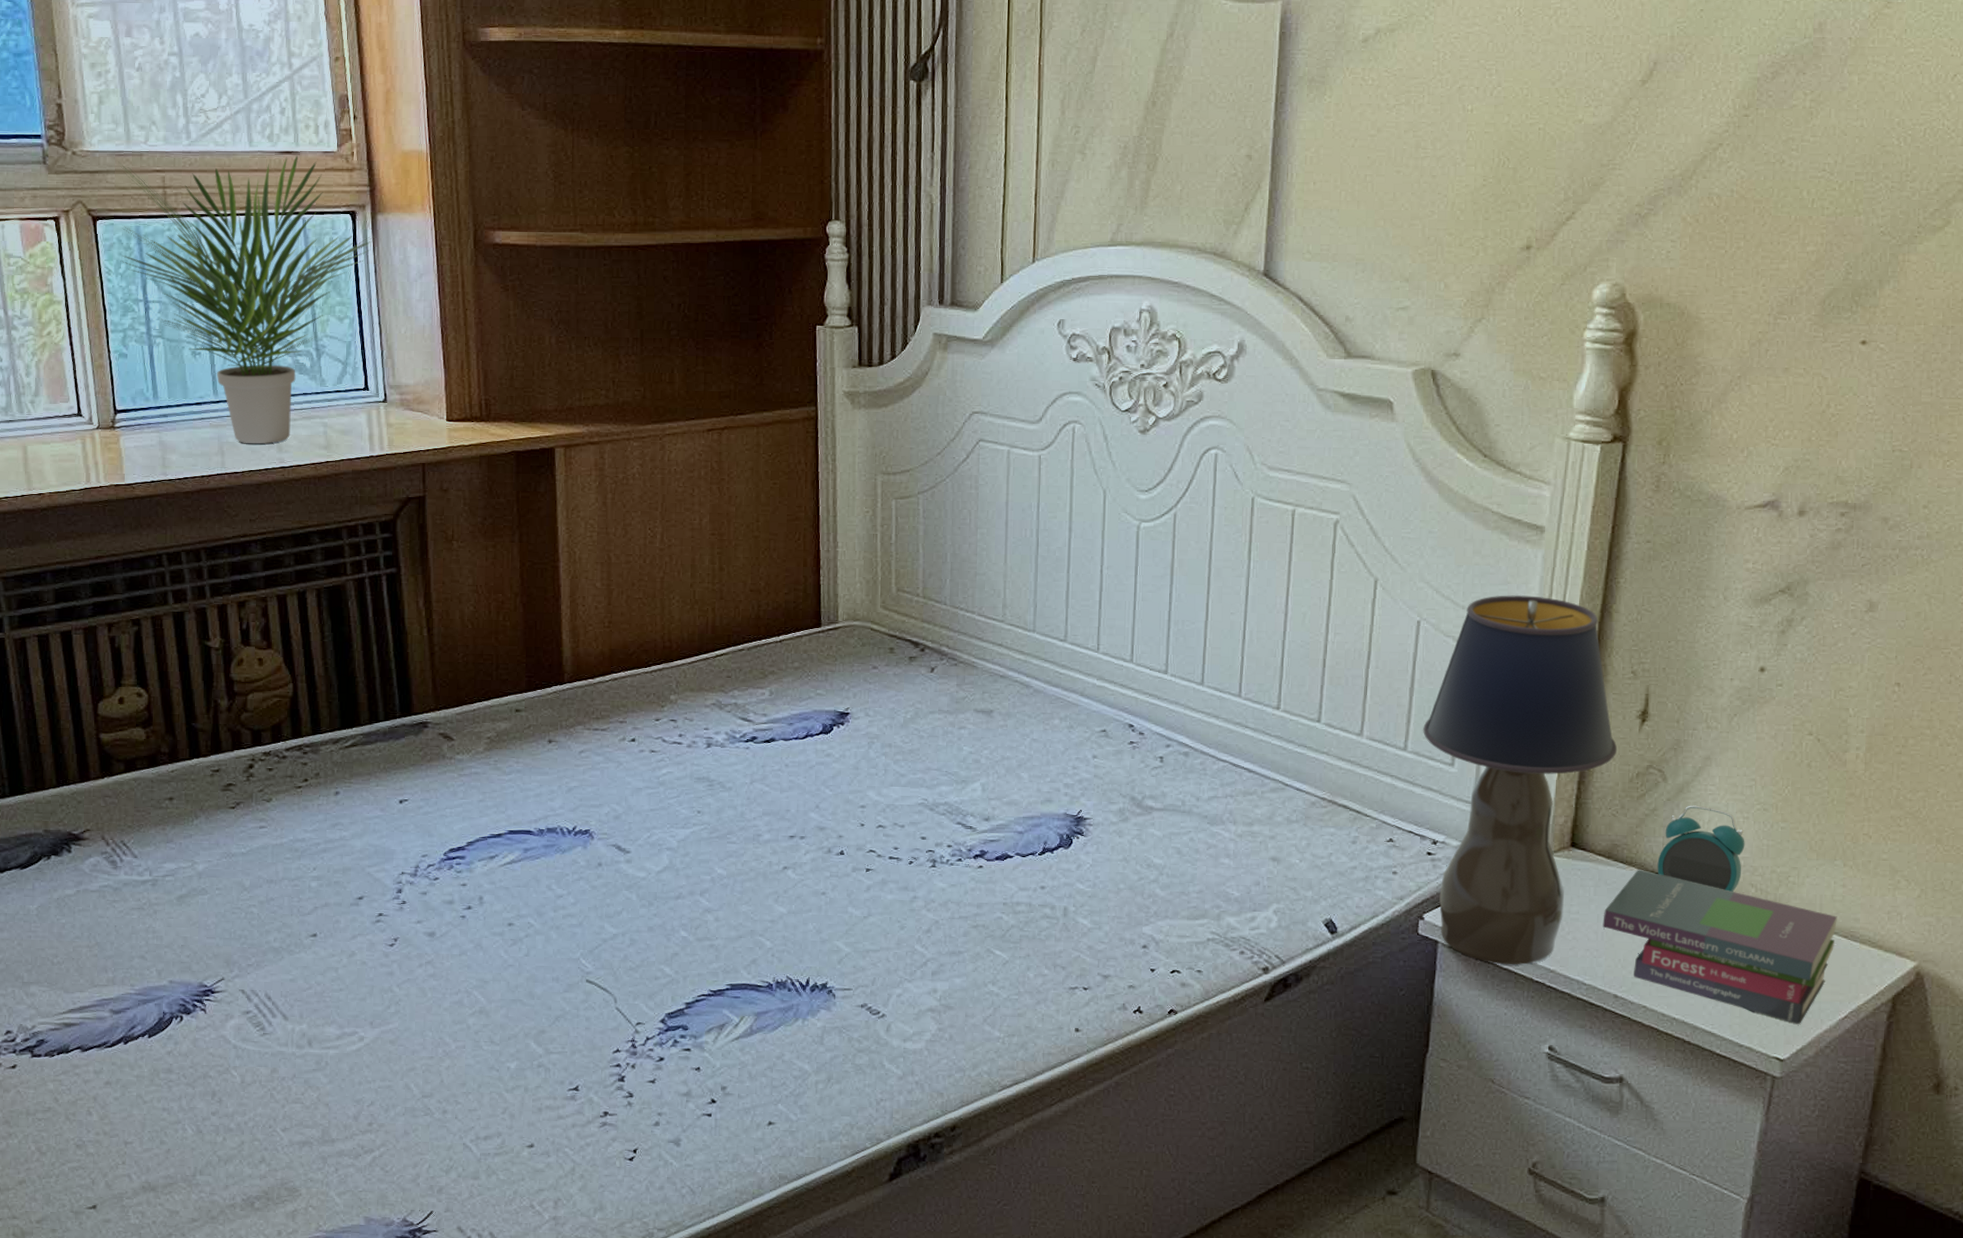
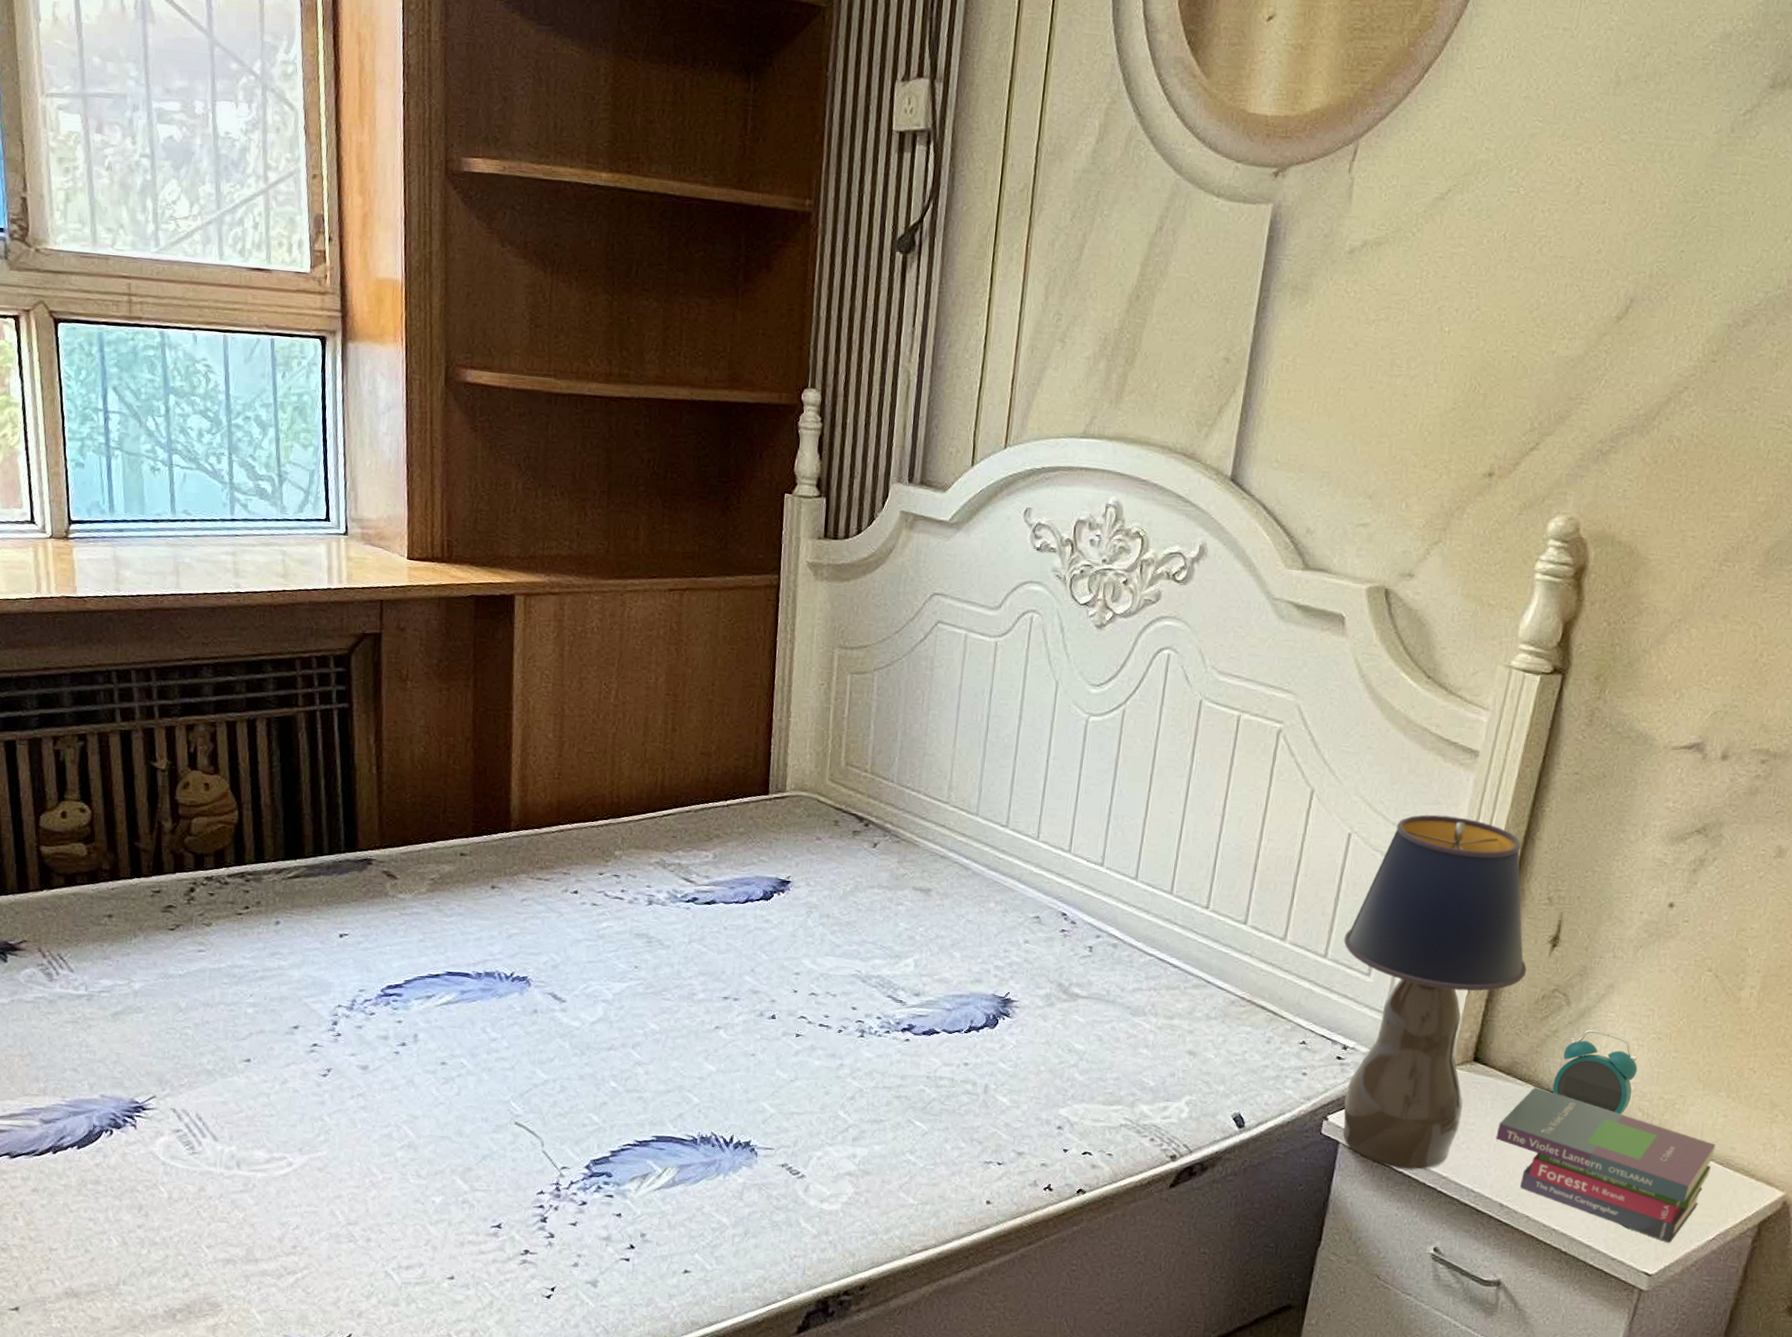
potted plant: present [118,155,374,444] -> none [81,263,344,568]

